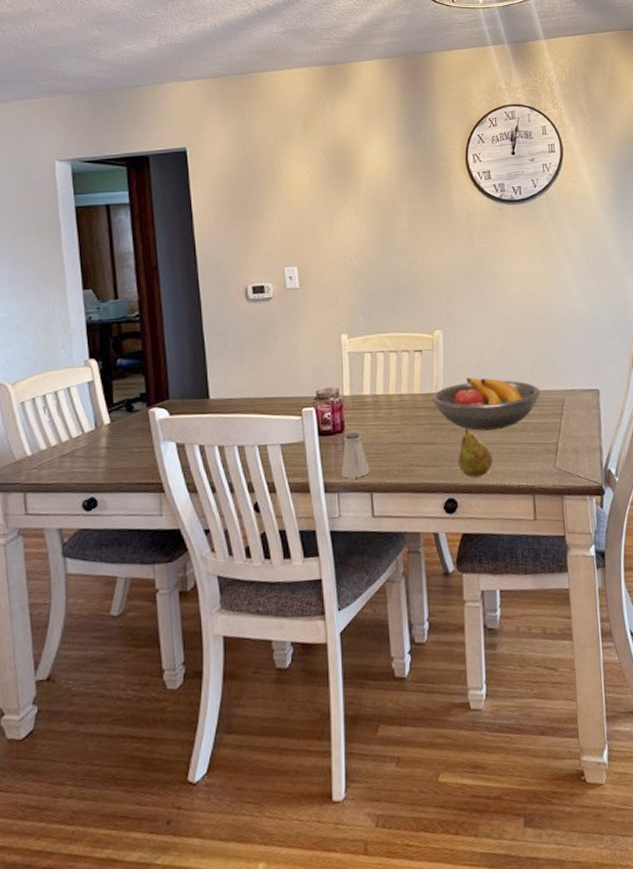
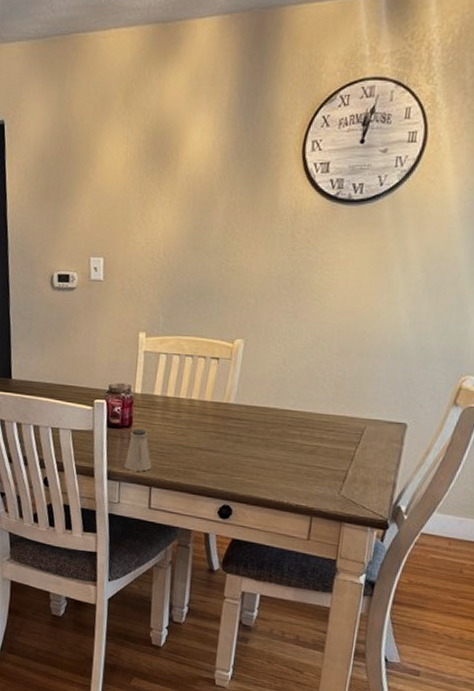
fruit bowl: present [431,377,542,431] -> none [221,391,341,449]
fruit: present [457,426,493,478] -> none [238,440,275,491]

